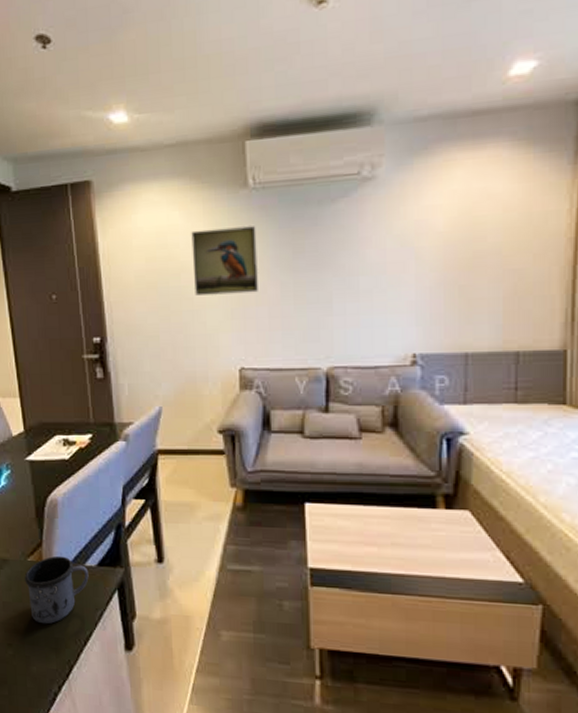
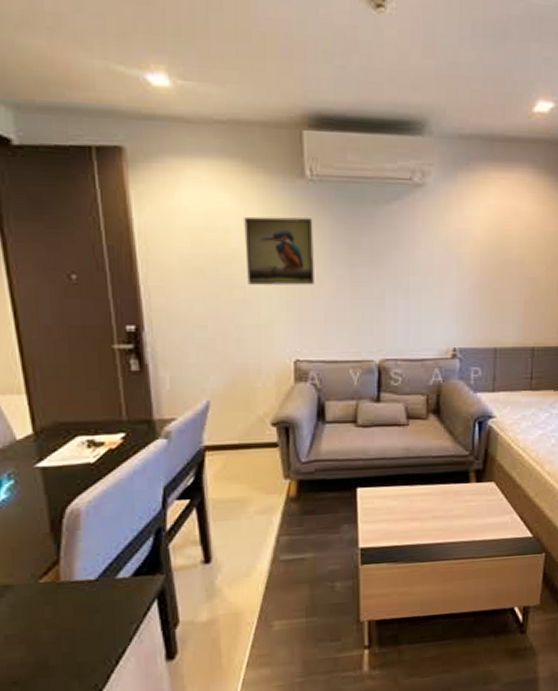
mug: present [24,555,89,625] -> none [35,571,122,651]

